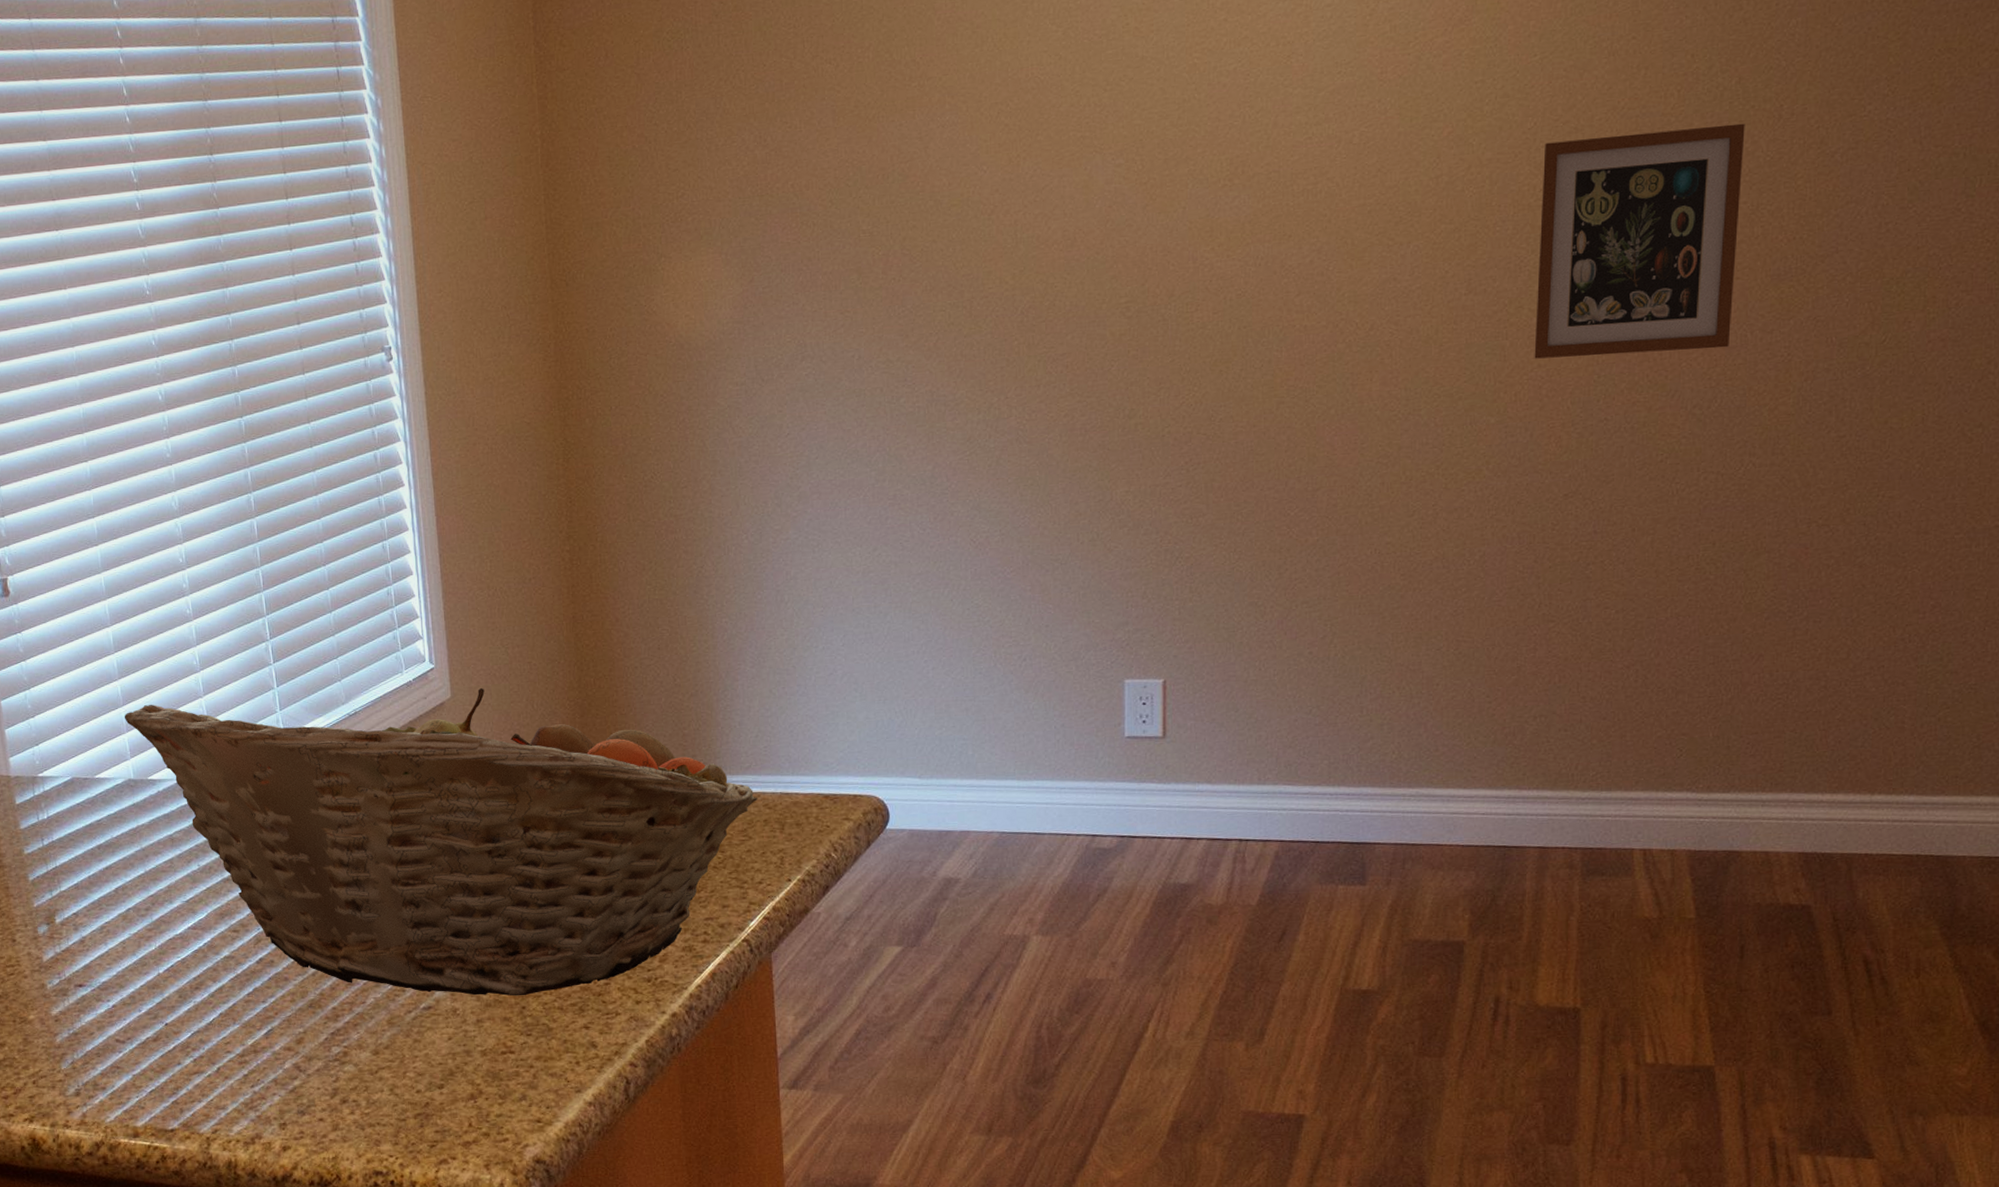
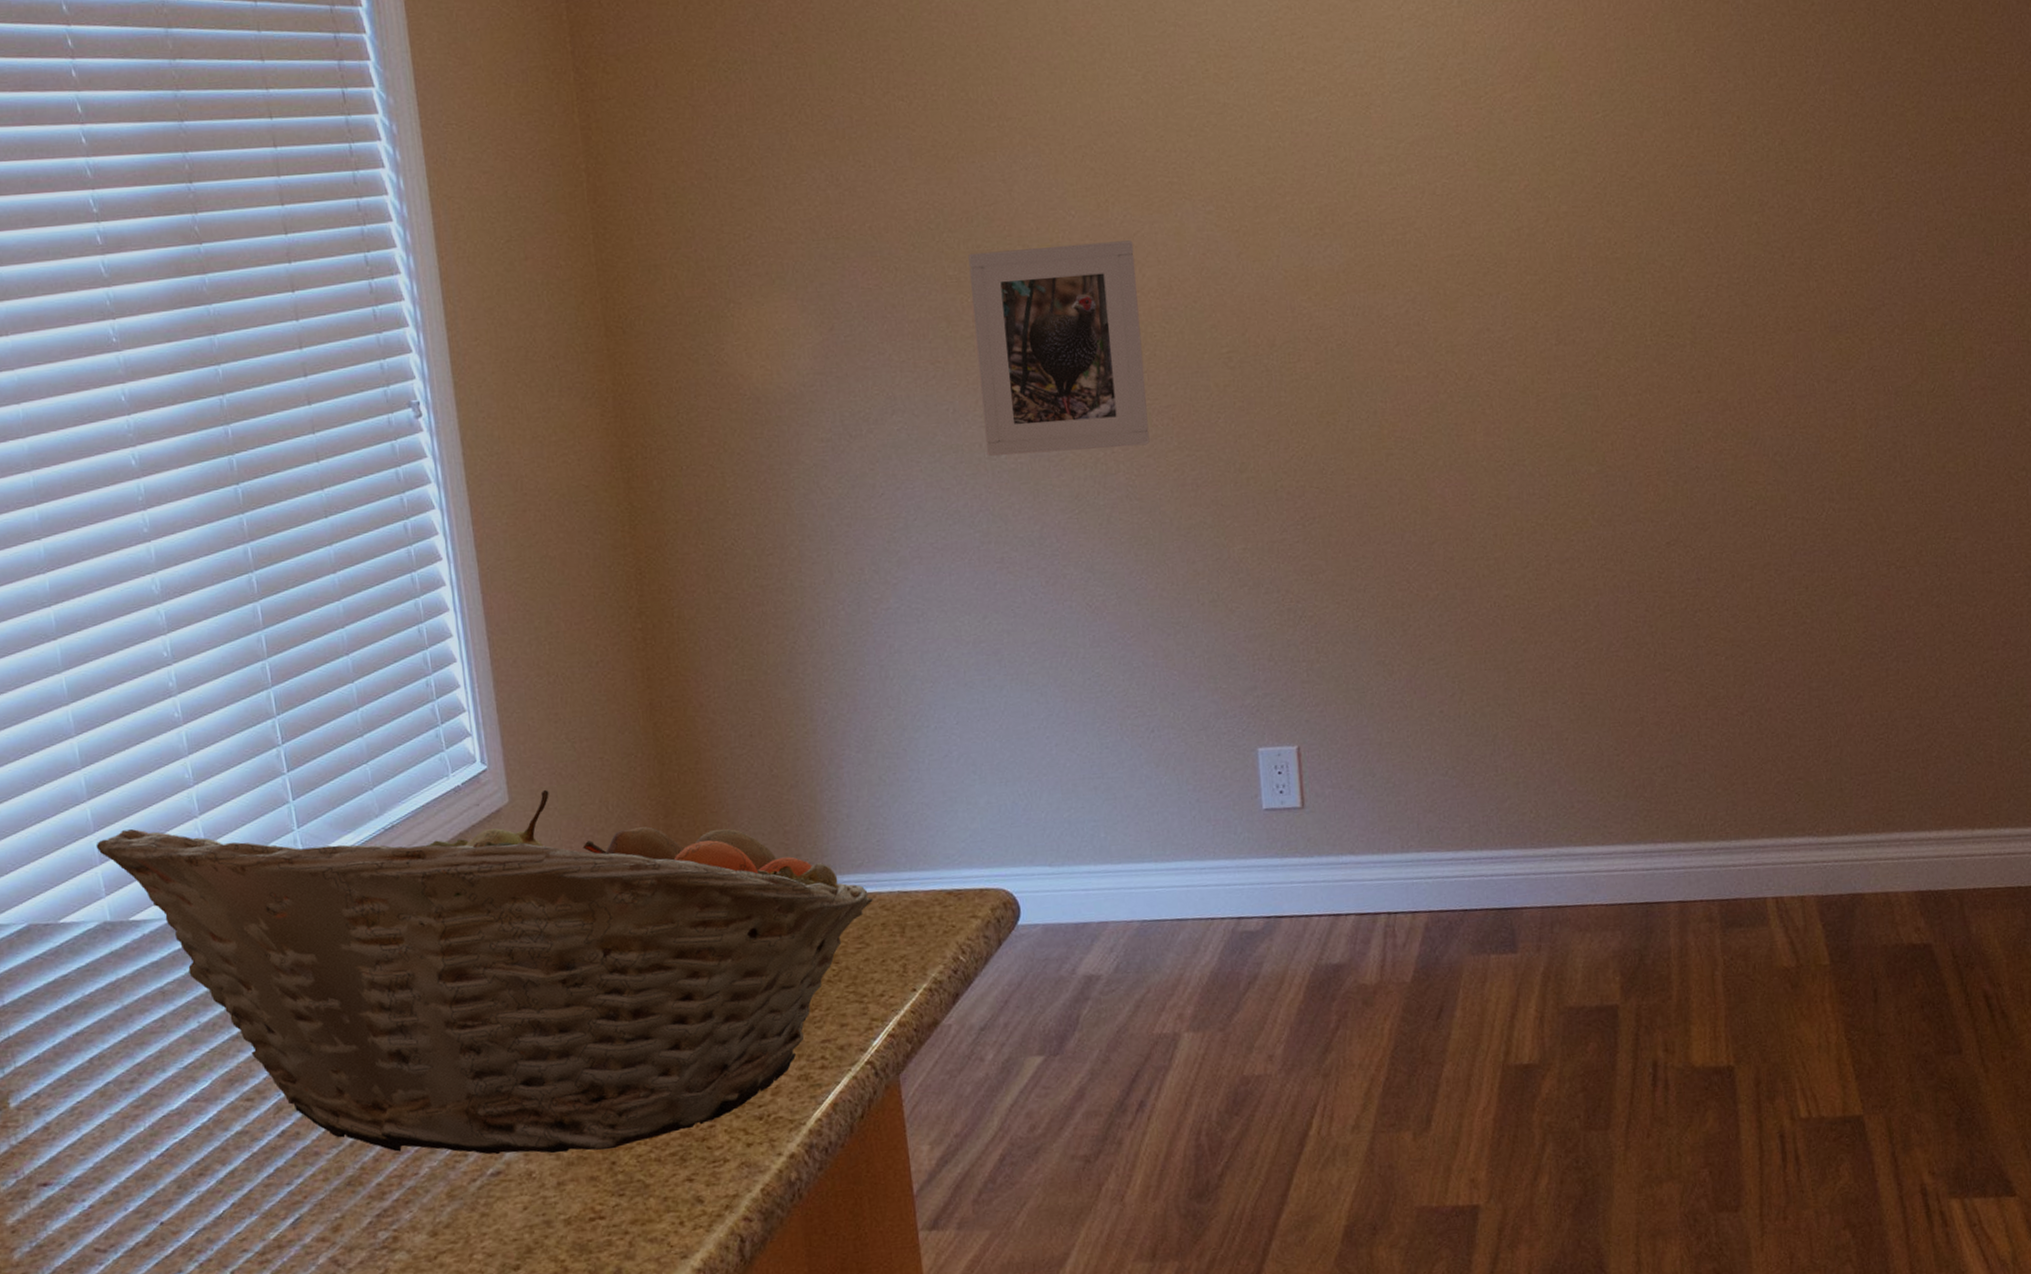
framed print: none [882,194,1043,401] -> present [968,240,1150,457]
picture frame: present [1534,123,1745,359] -> none [1614,182,1800,409]

